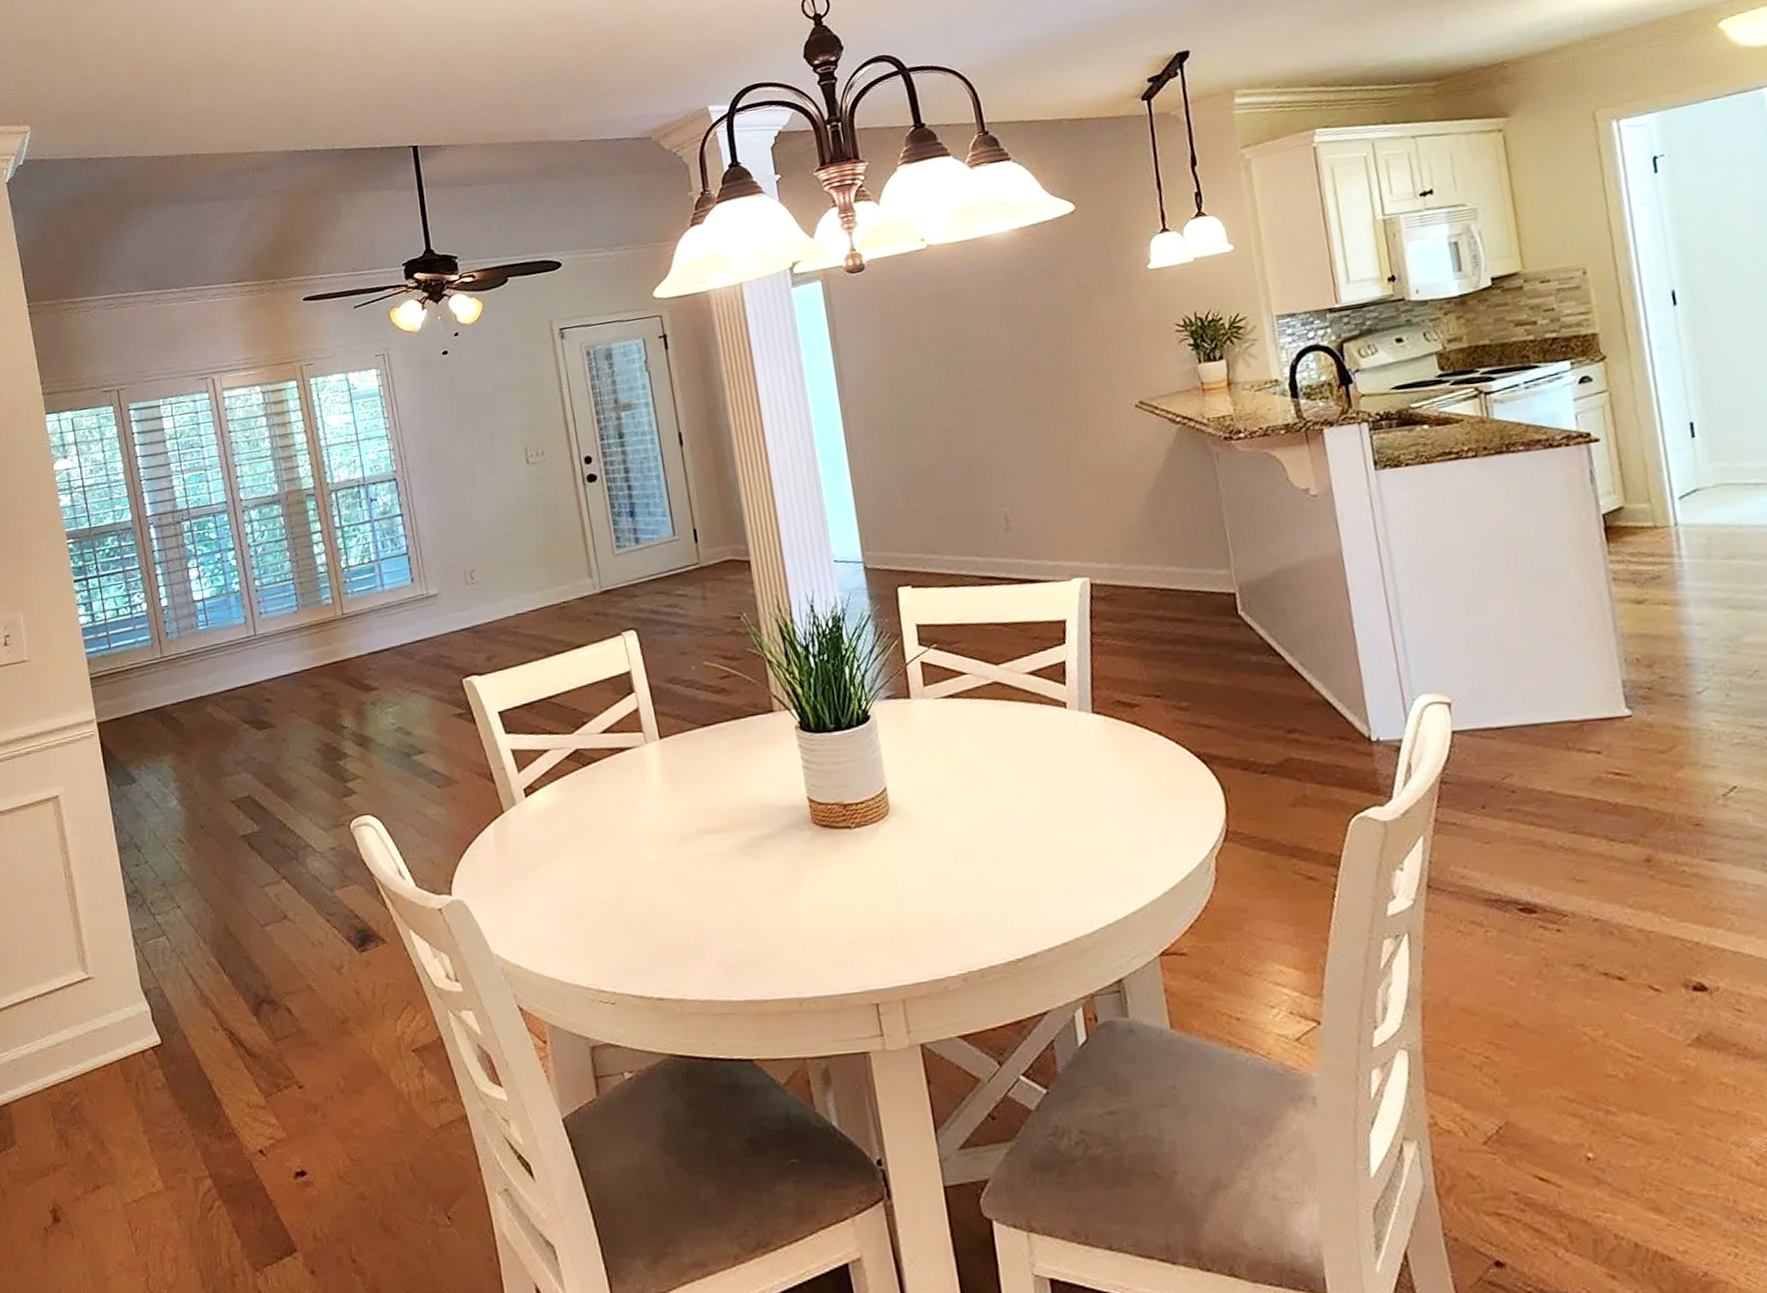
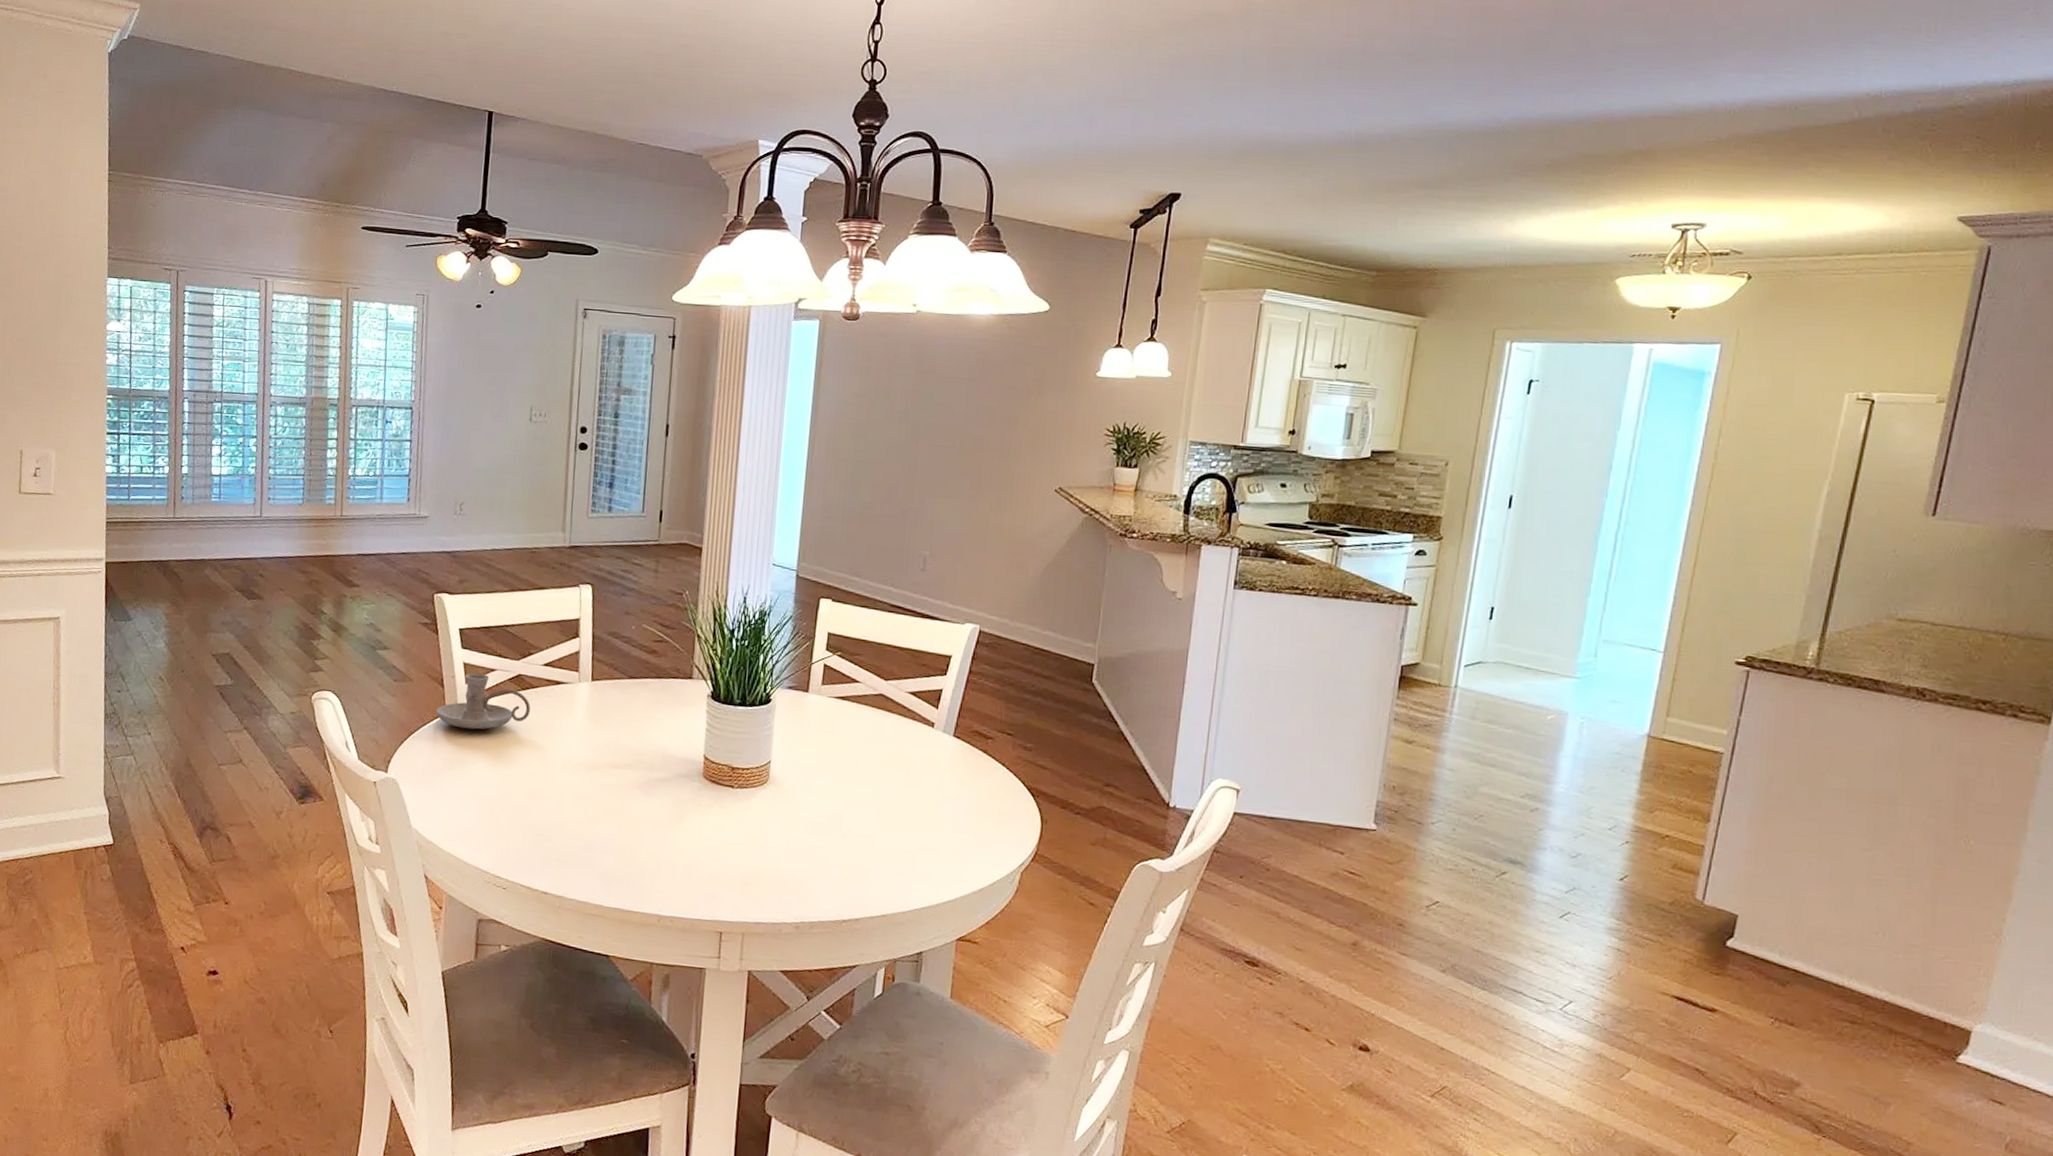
candle holder: none [492,758,598,826] -> present [436,673,531,730]

